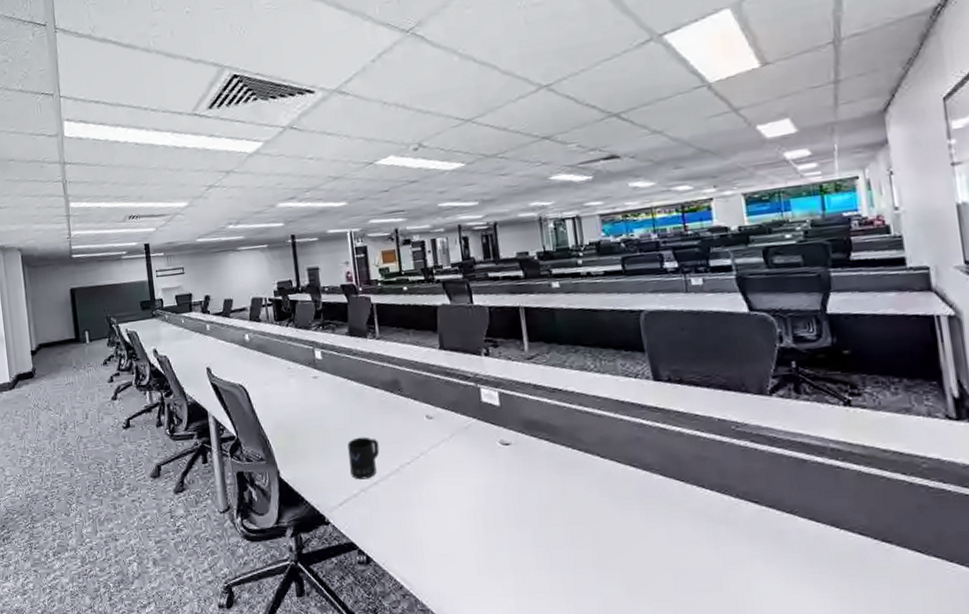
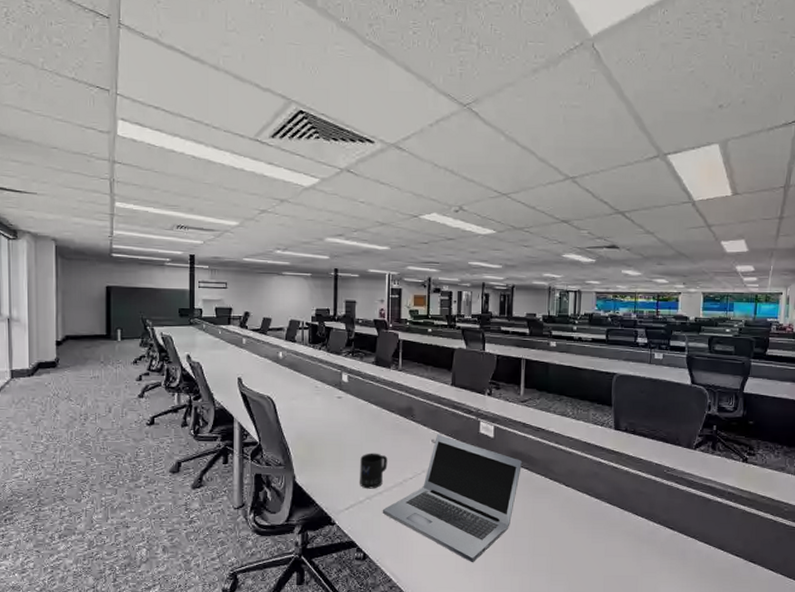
laptop: none [380,408,541,562] -> present [382,434,523,563]

